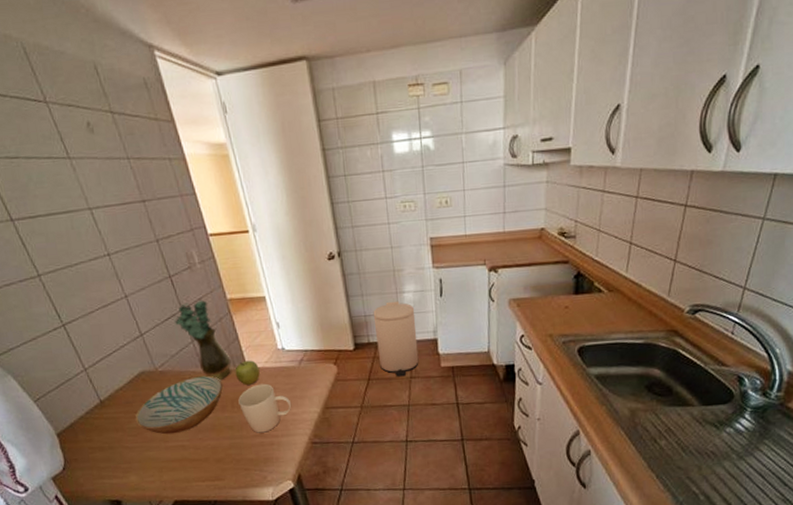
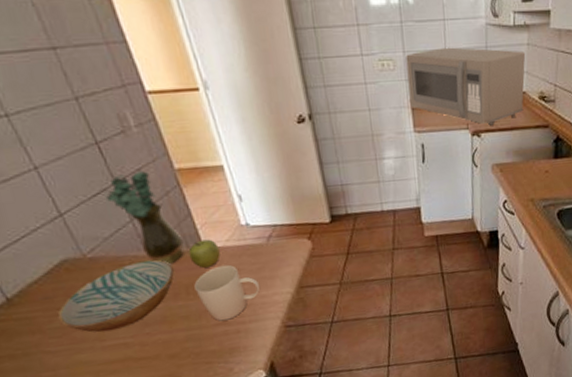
pedal bin: present [373,300,419,377] -> none [350,168,402,250]
microwave: none [426,187,545,262] -> present [406,47,526,126]

